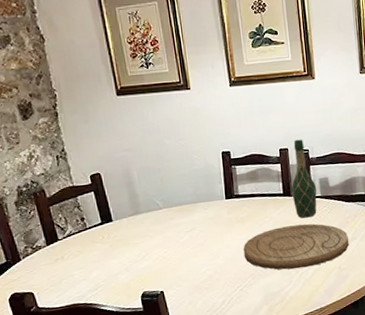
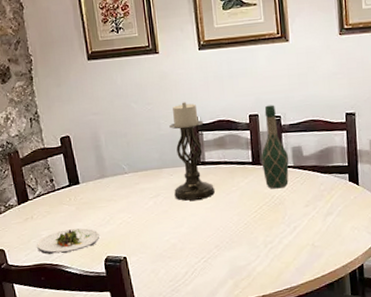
salad plate: none [69,265,135,294] -> present [37,228,99,254]
candle holder: none [203,137,249,233] -> present [169,102,215,201]
cutting board: present [243,223,349,270] -> none [208,195,324,243]

